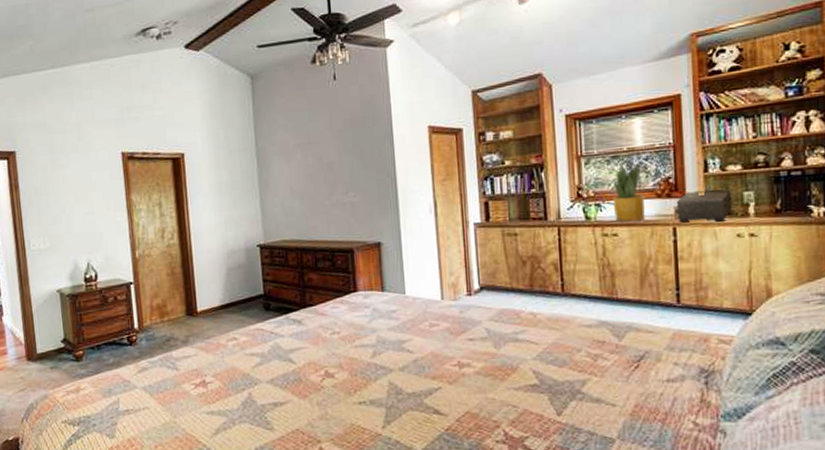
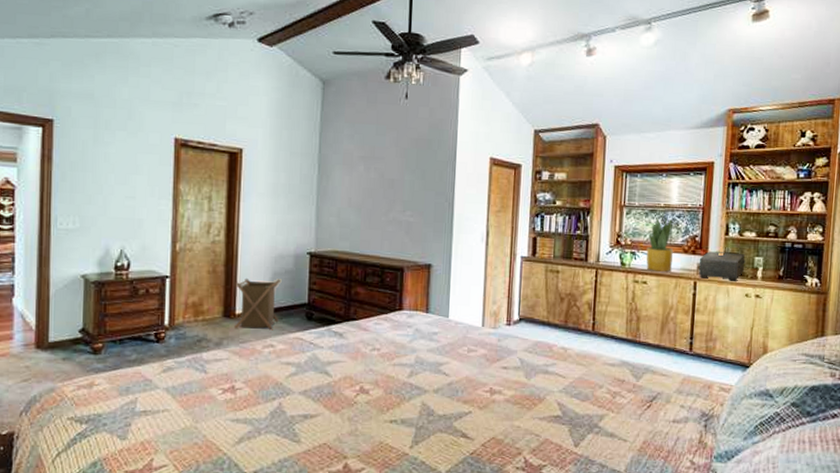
laundry basket: none [194,274,239,326] -> present [235,277,280,329]

